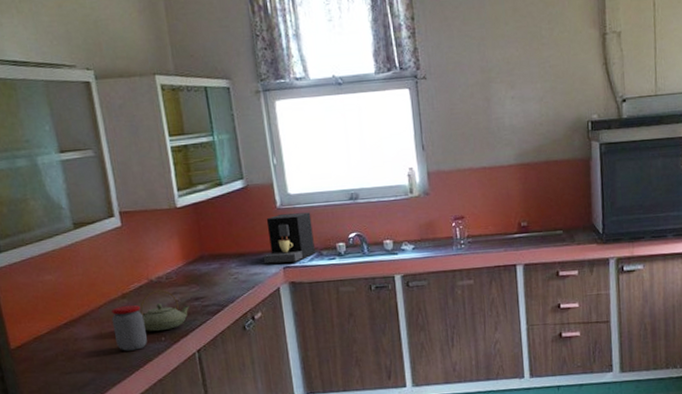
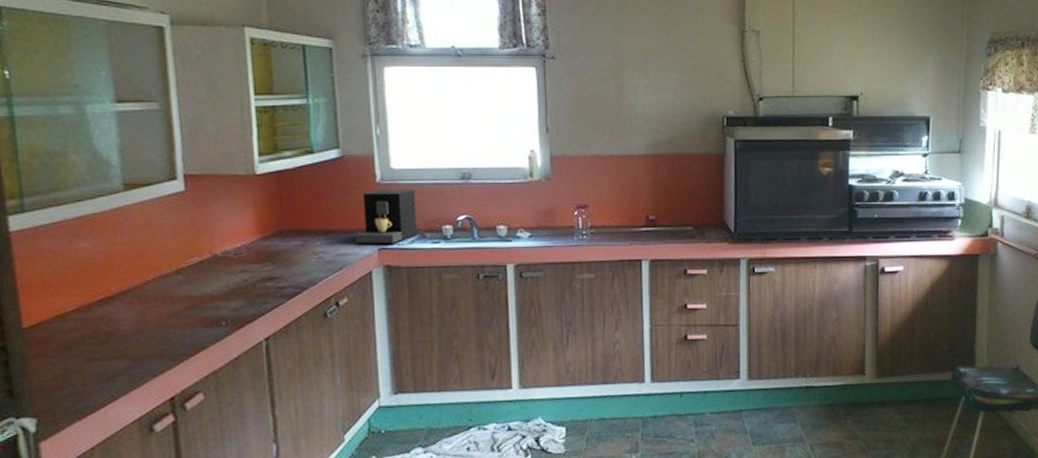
jar: present [112,304,147,351] -> none [160,282,203,336]
teapot: present [140,290,190,332] -> none [198,267,261,315]

